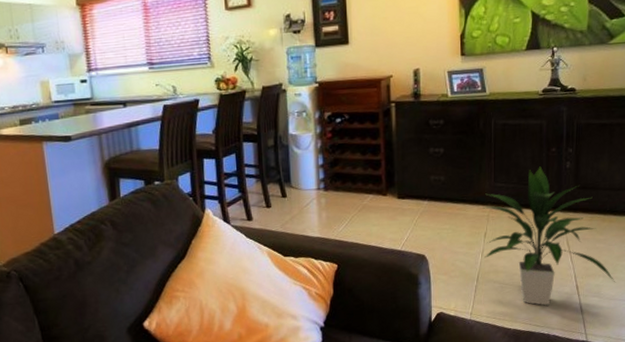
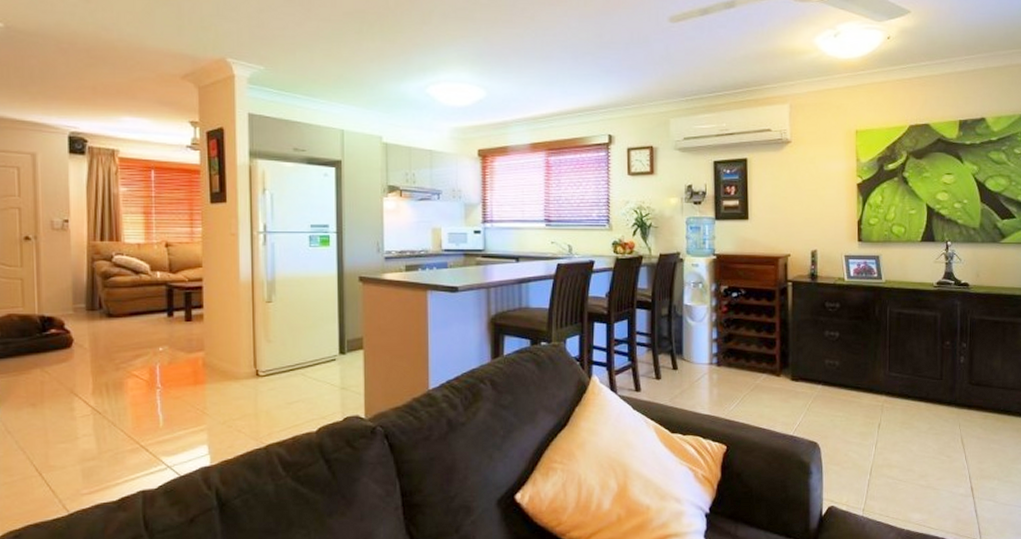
indoor plant: present [483,166,616,306] -> none [877,359,1011,507]

